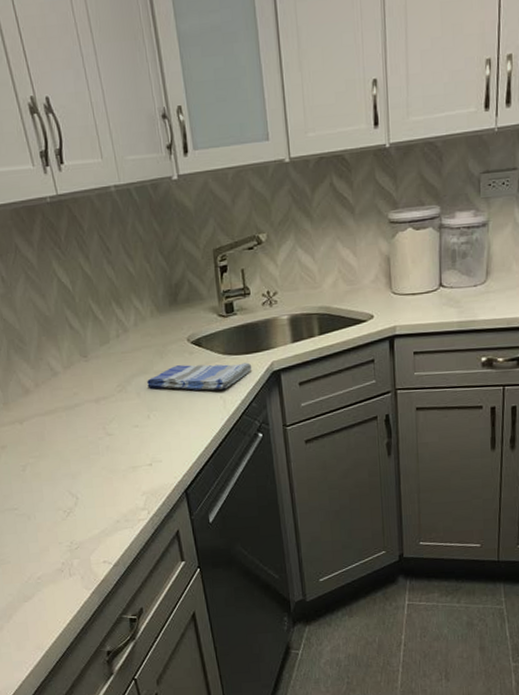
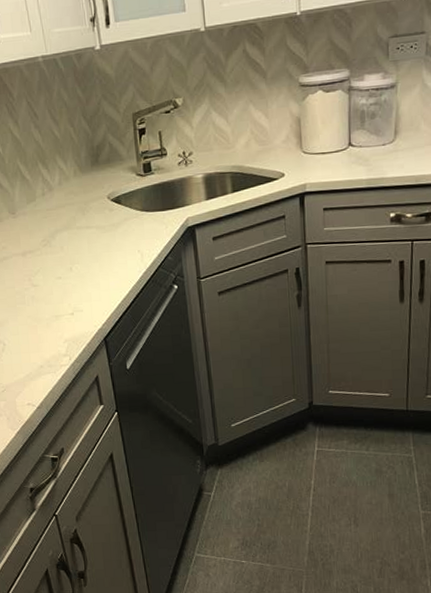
dish towel: present [147,362,252,391] -> none [70,218,168,245]

